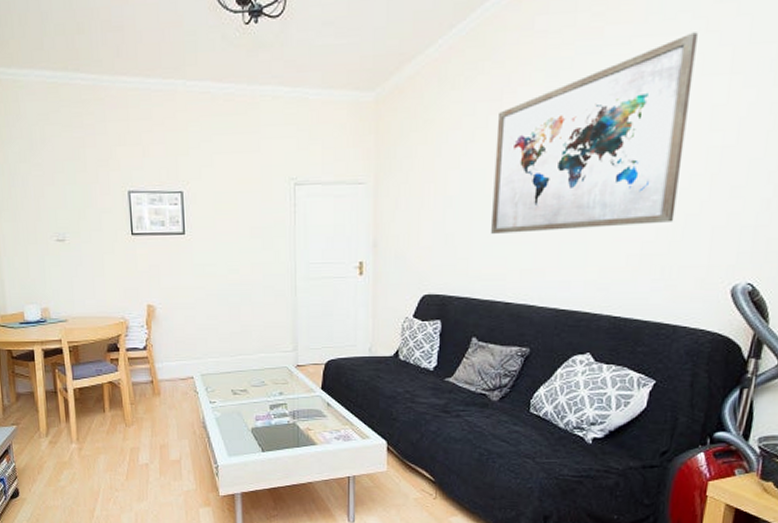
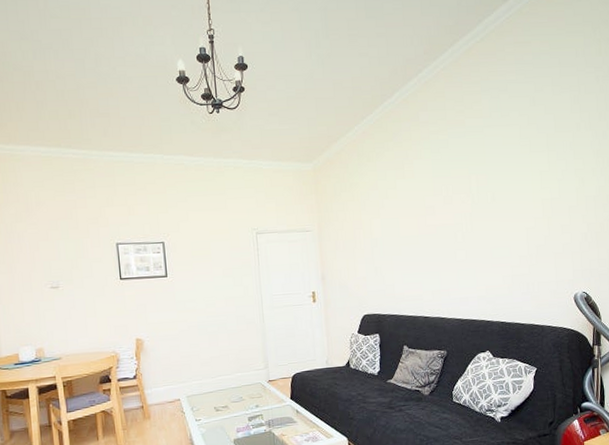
wall art: present [491,32,698,234] -> none [402,124,530,265]

